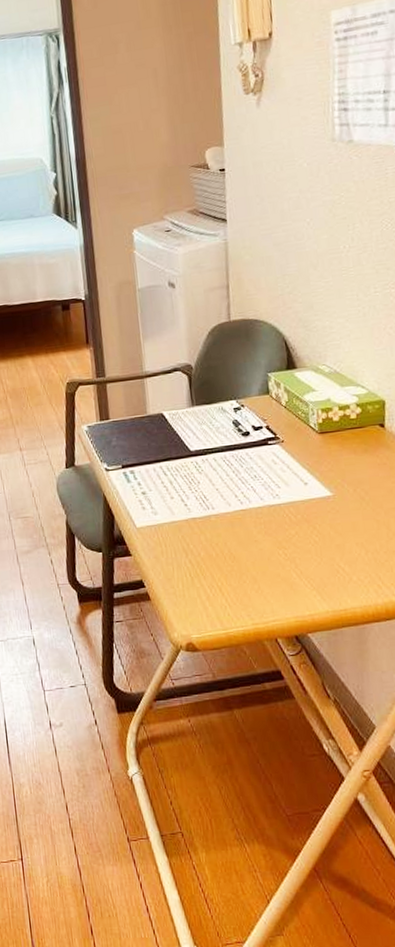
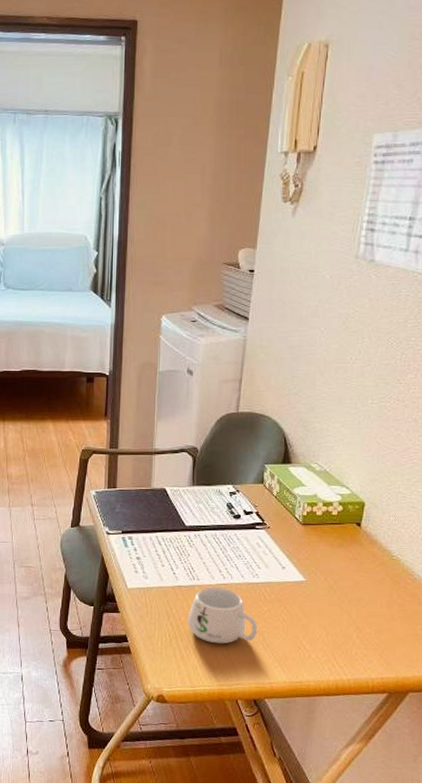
mug: none [207,514,288,578] -> present [188,587,258,644]

